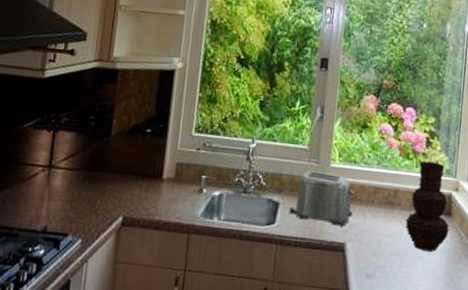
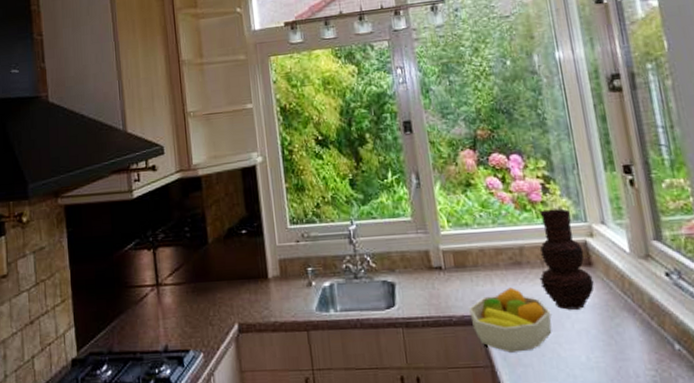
toaster: present [289,171,355,227] -> none [407,242,479,298]
fruit bowl: none [339,223,408,281] -> present [469,287,552,353]

